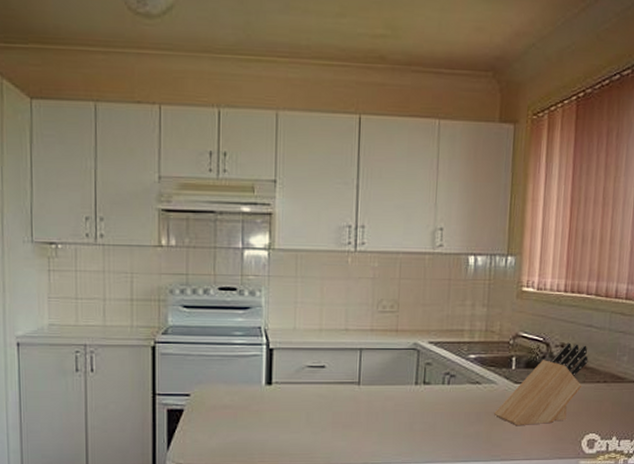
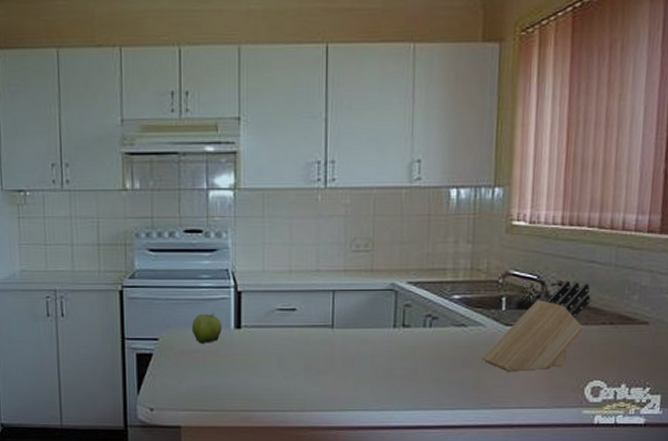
fruit: none [223,369,254,399] -> present [191,313,223,343]

